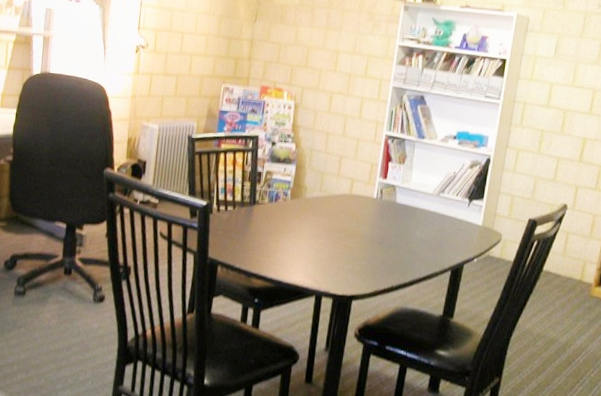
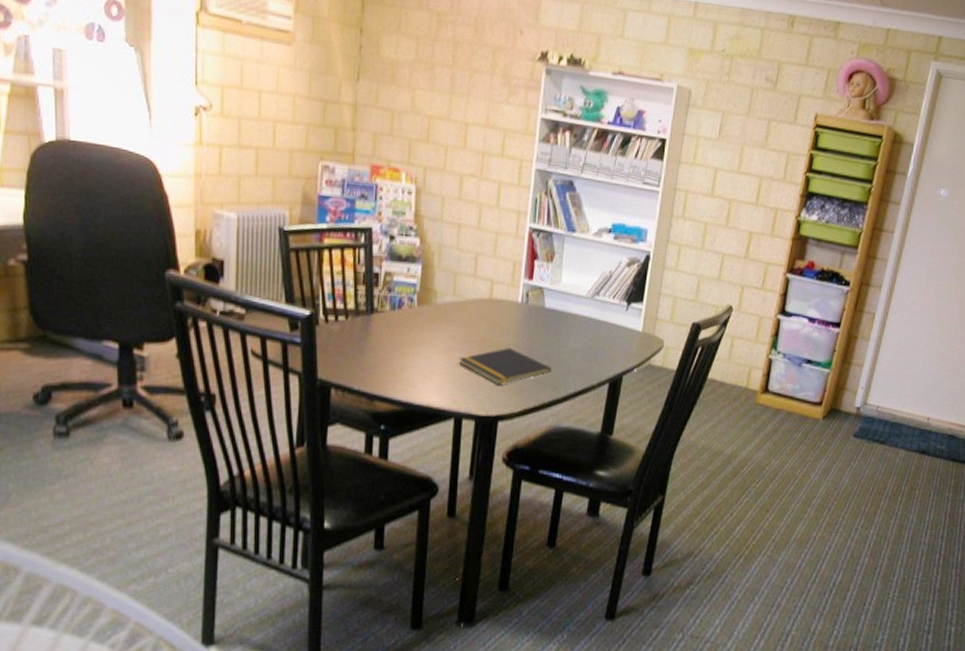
notepad: none [322,236,400,269] -> present [459,347,552,385]

